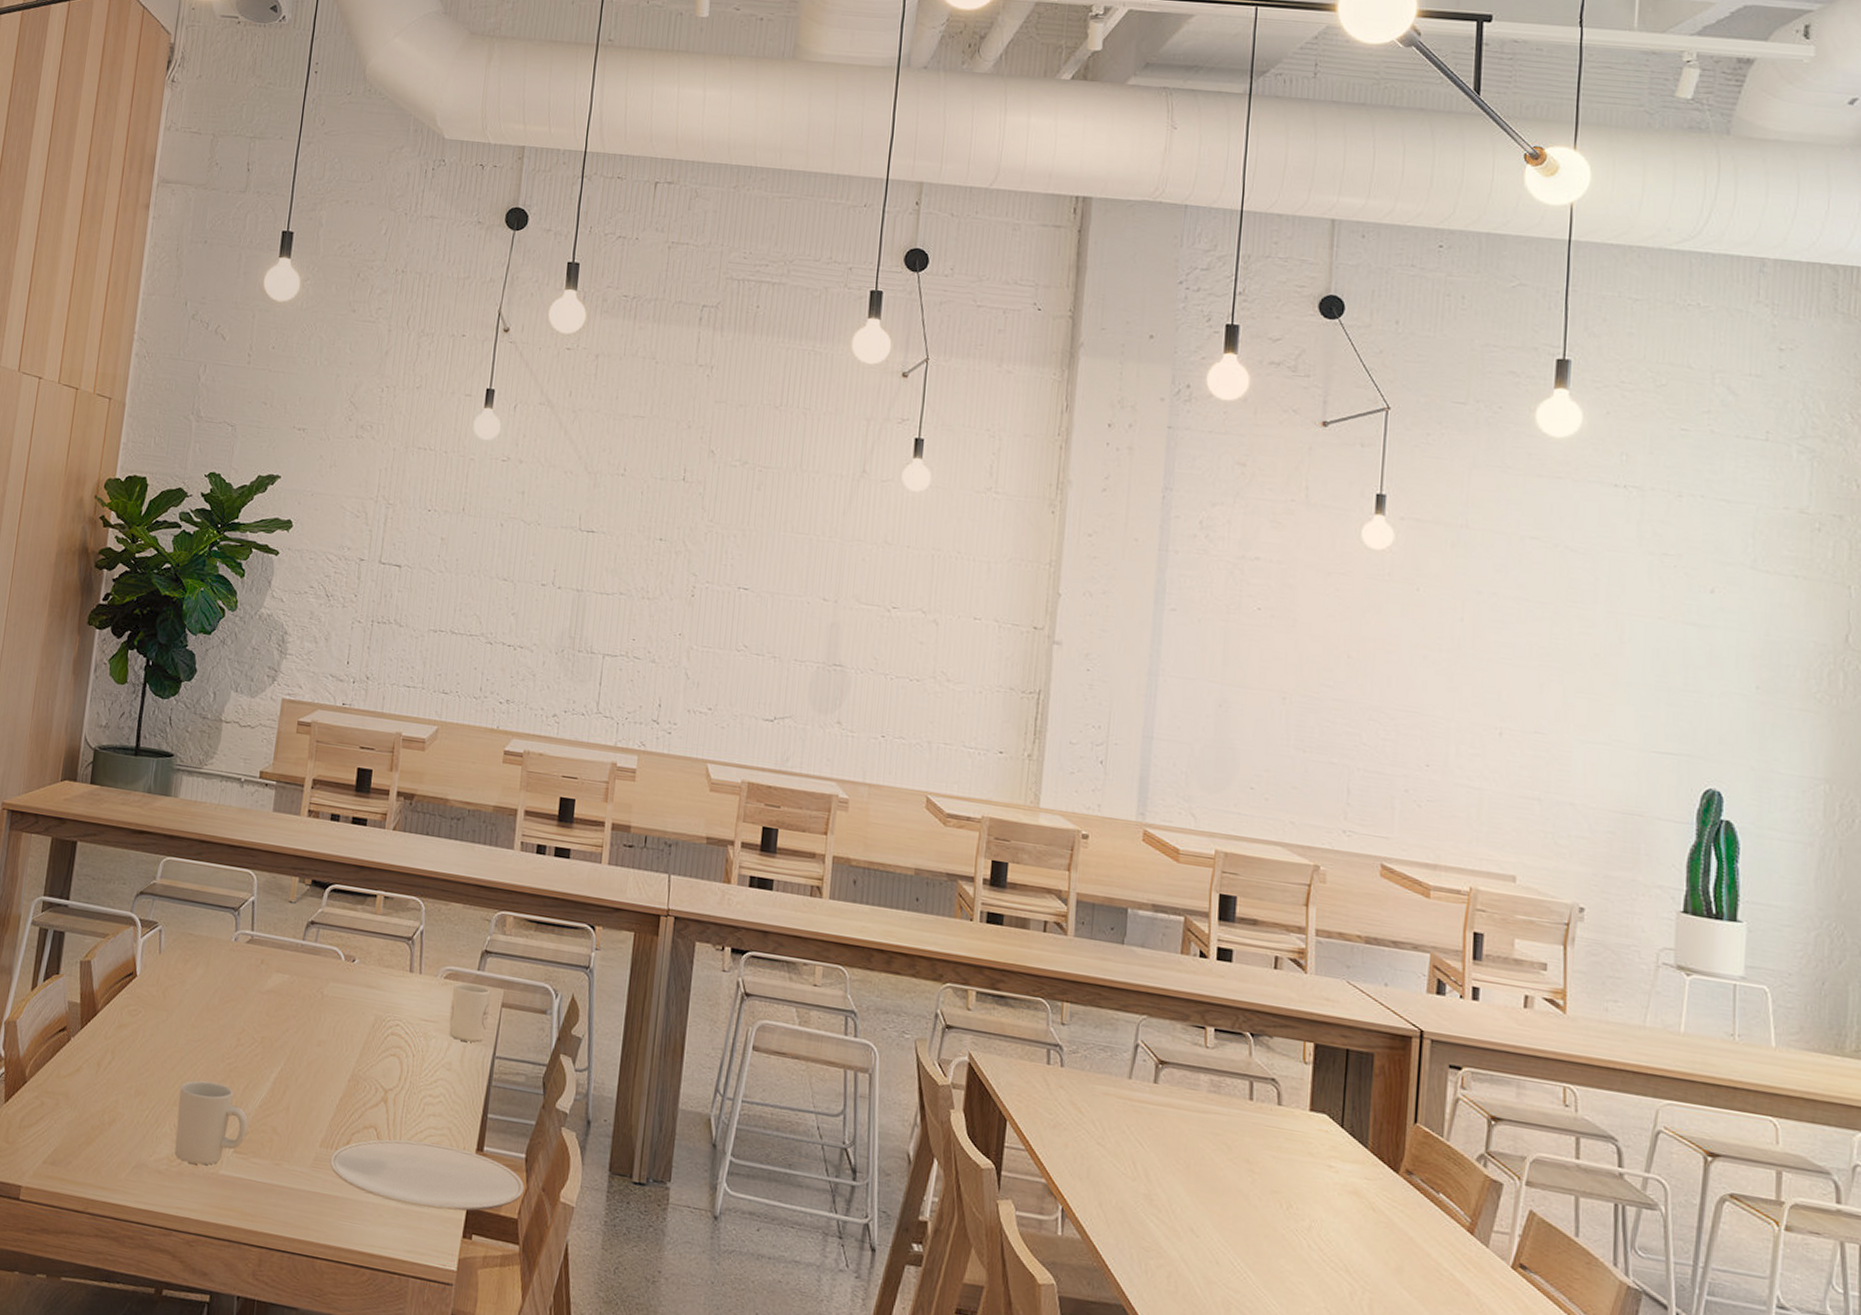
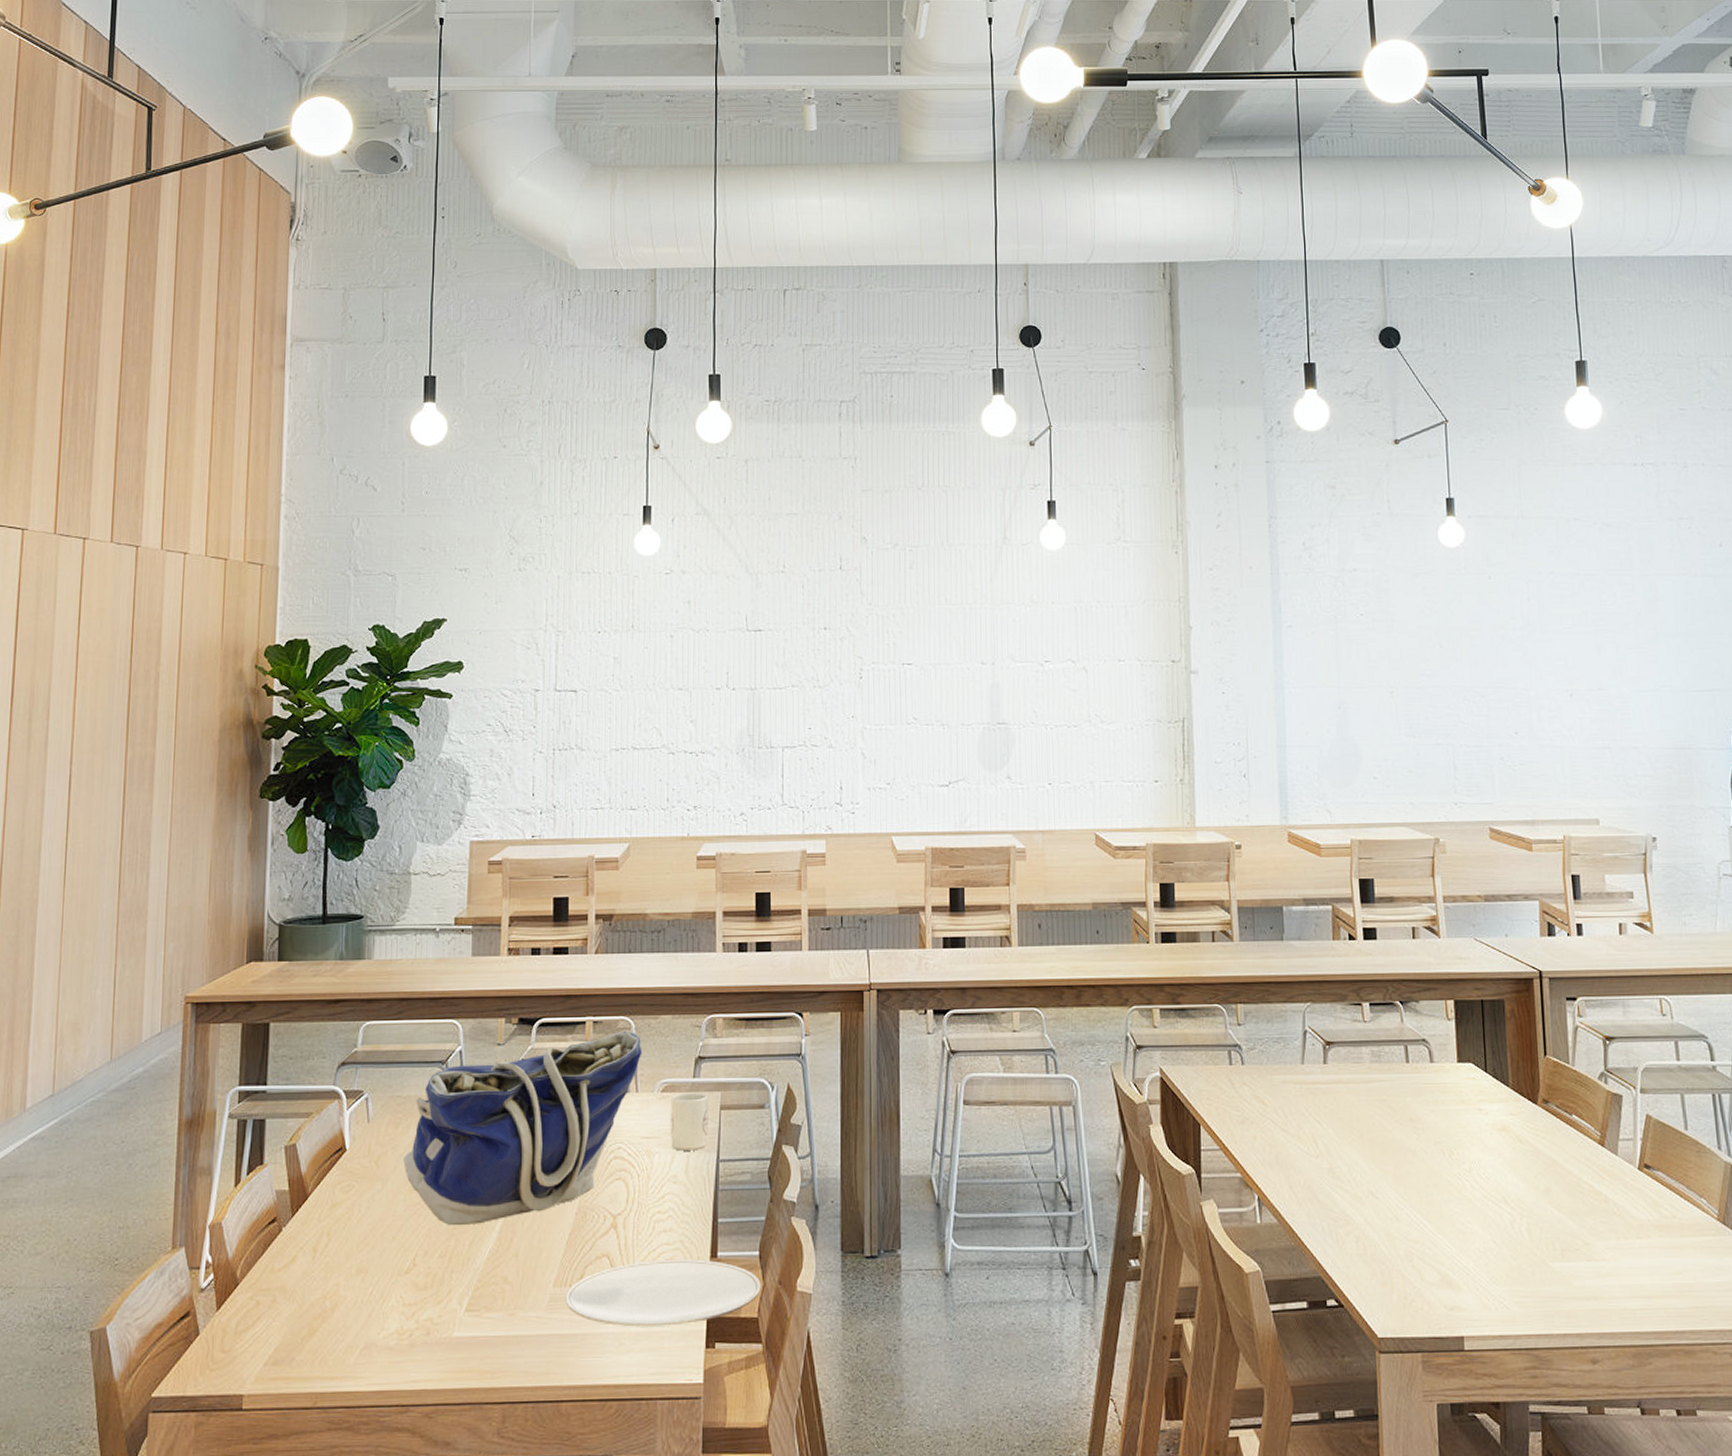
mug: present [174,1080,249,1165] -> none [402,1244,478,1332]
tote bag: none [189,911,430,1072] -> present [403,1030,643,1226]

